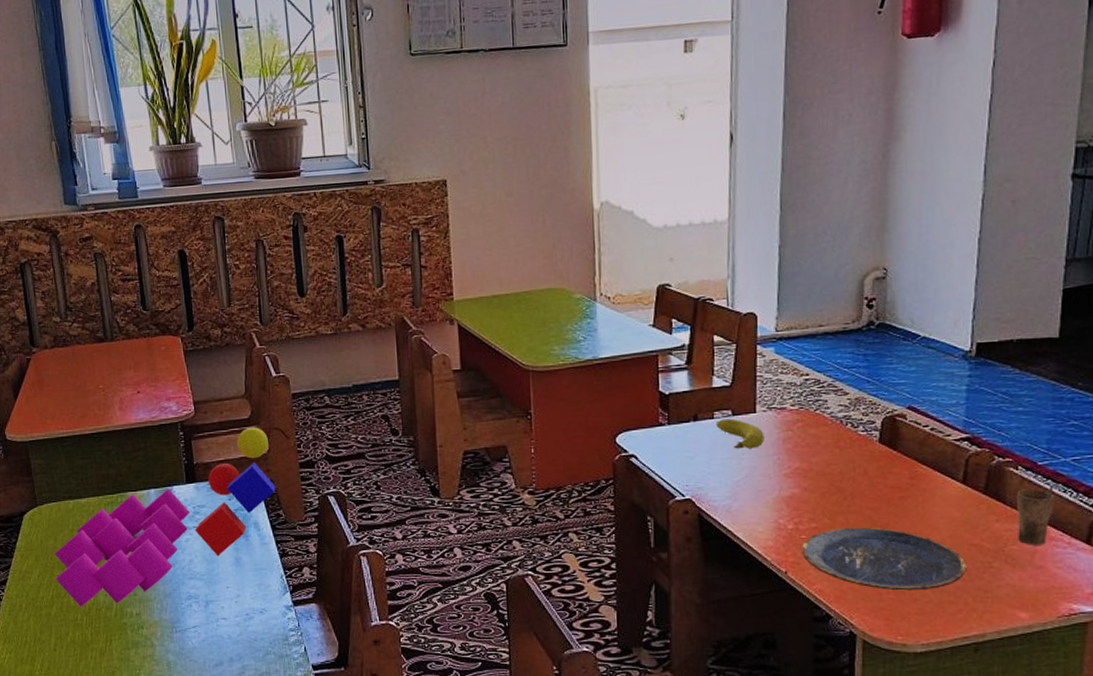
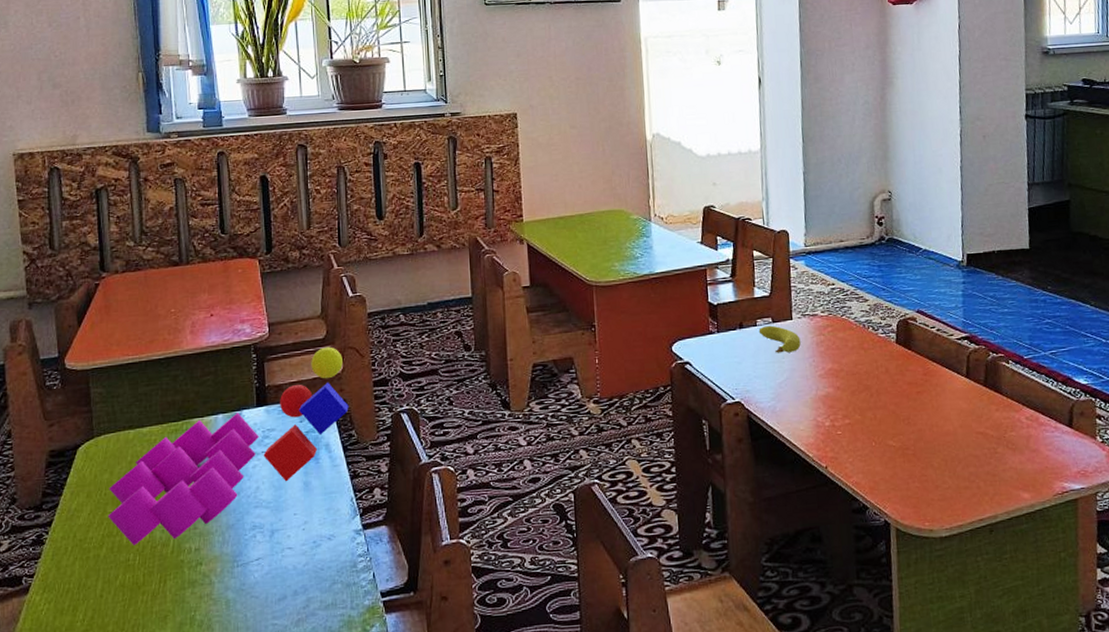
plate: present [802,527,967,591] -> none [838,420,977,479]
cup: present [1017,486,1055,545] -> none [1010,377,1041,431]

